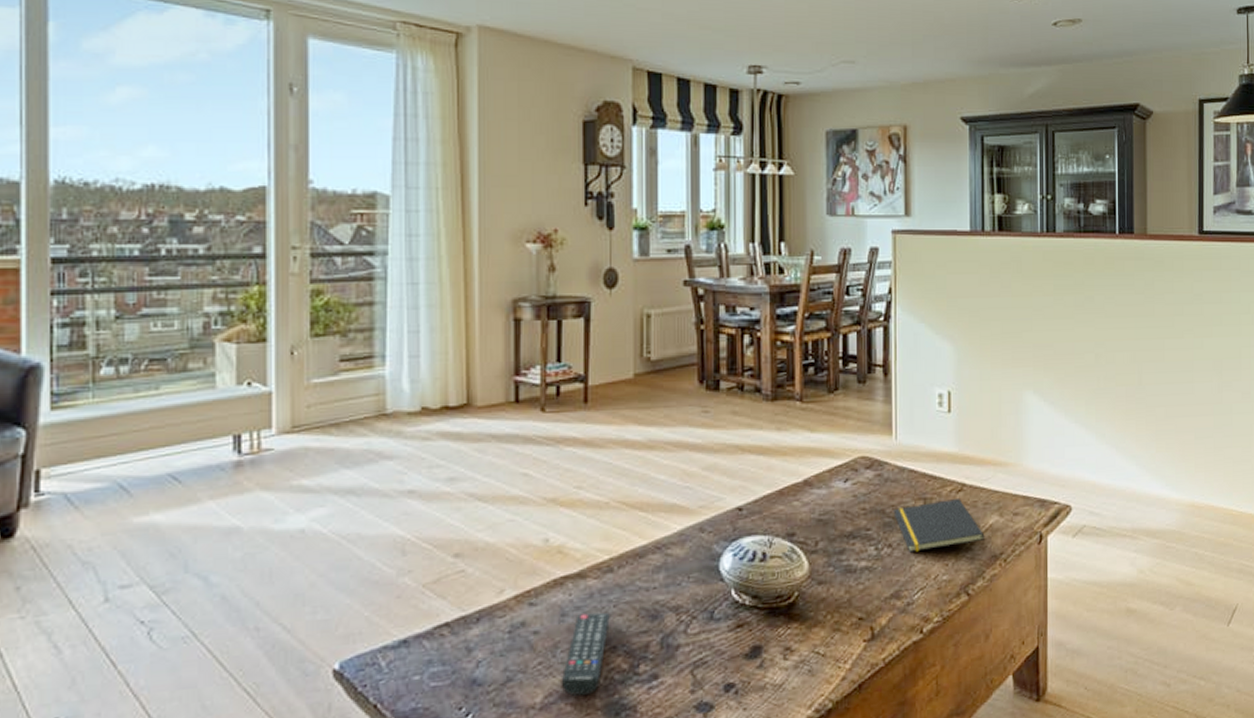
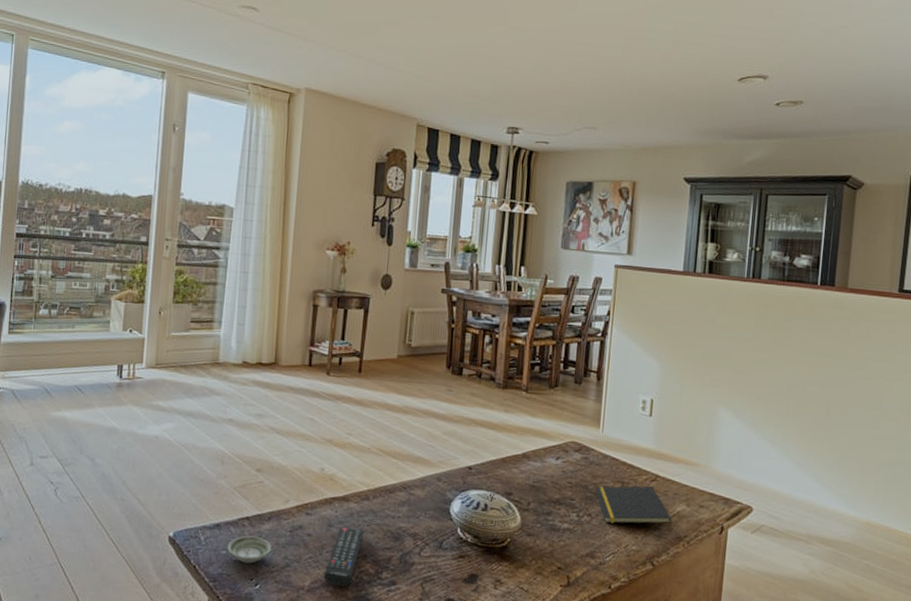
saucer: none [421,647,486,688] -> present [227,535,272,564]

